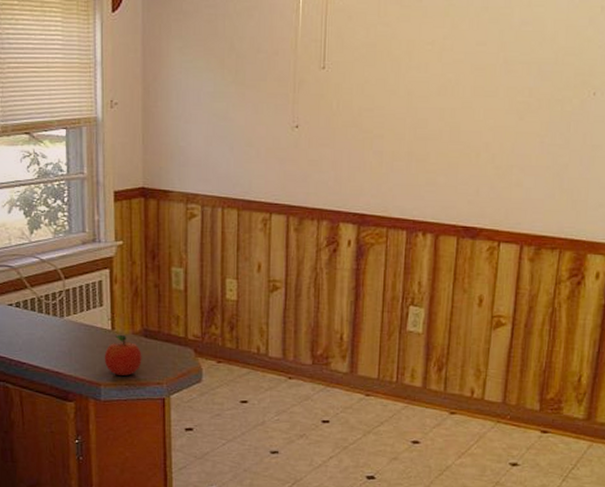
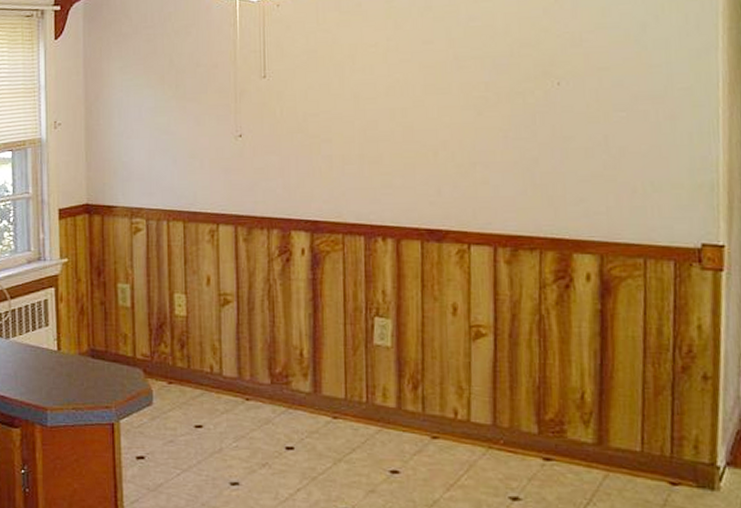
fruit: present [104,334,142,376] -> none [50,355,89,399]

